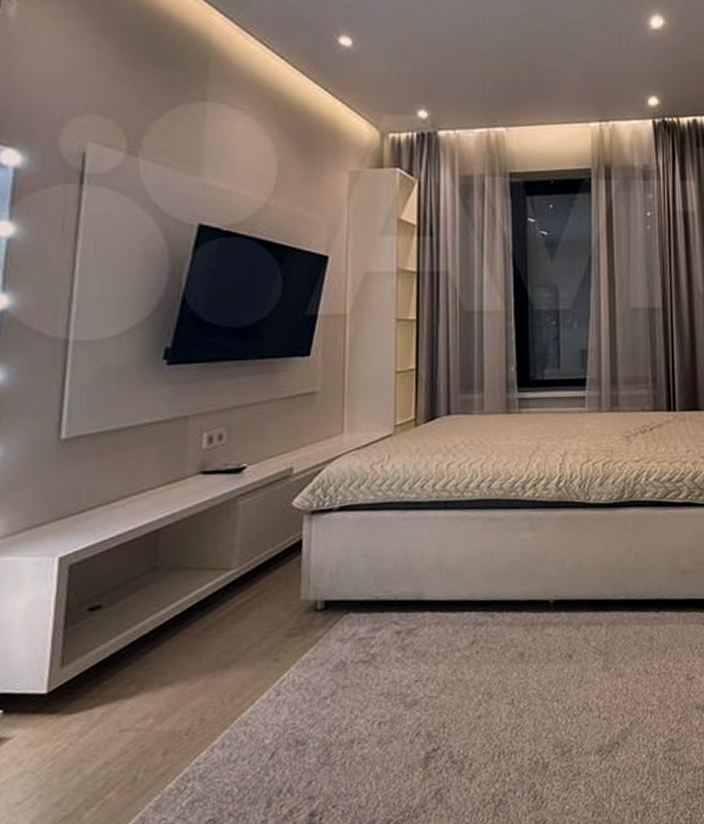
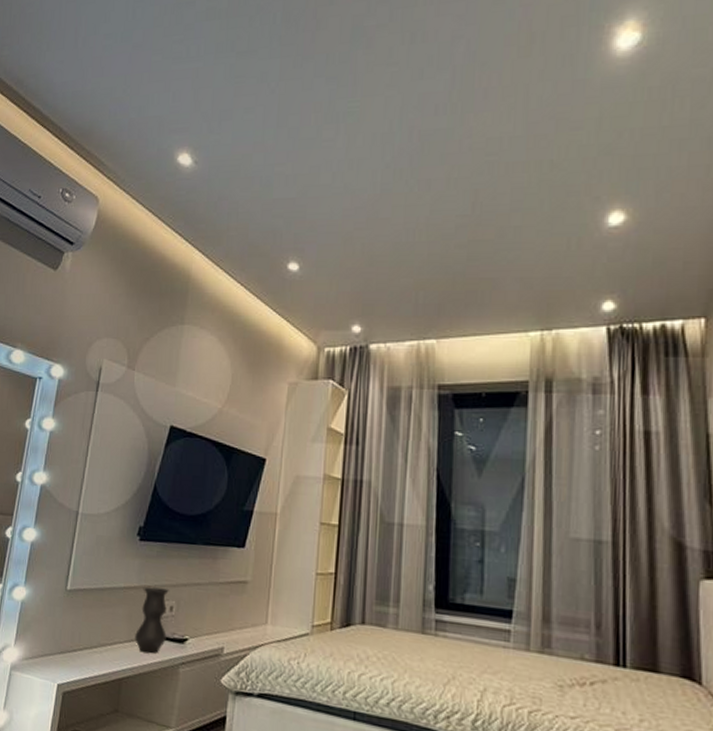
vase: none [172,415,217,494] -> present [135,587,170,654]

